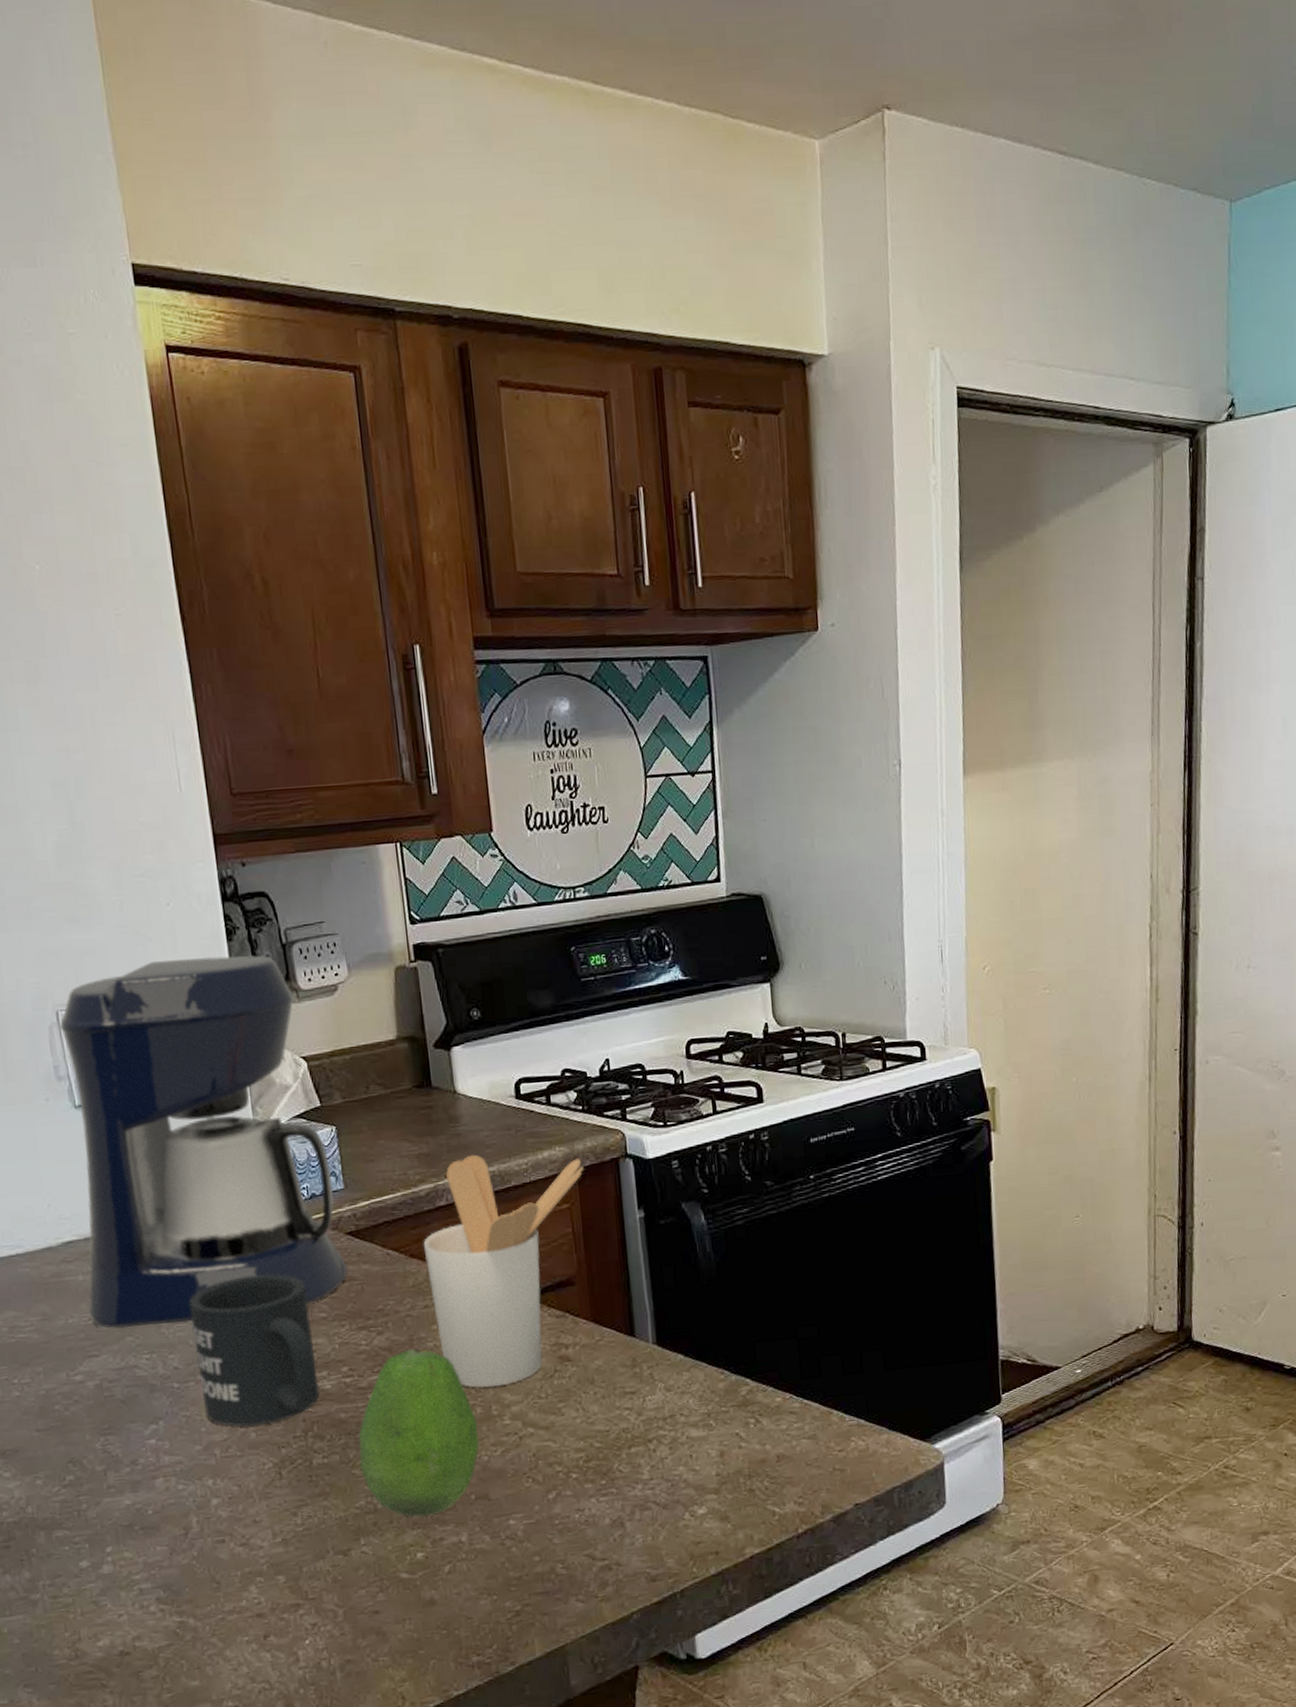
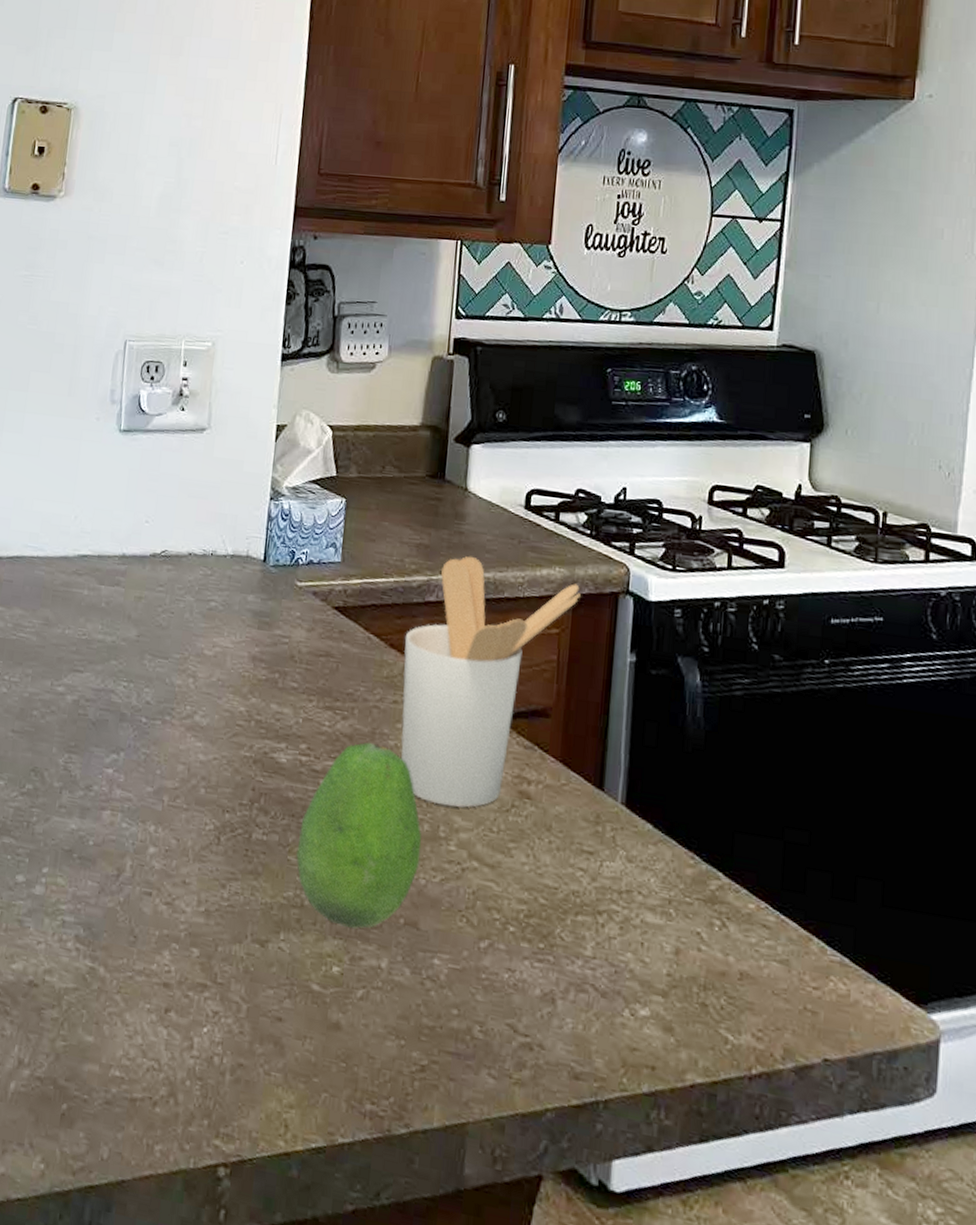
coffee maker: present [60,955,347,1329] -> none [85,311,334,670]
mug: present [189,1274,320,1427] -> none [164,626,285,784]

